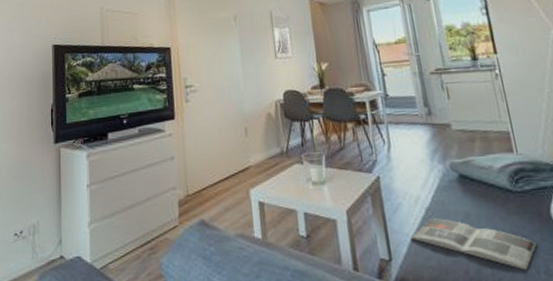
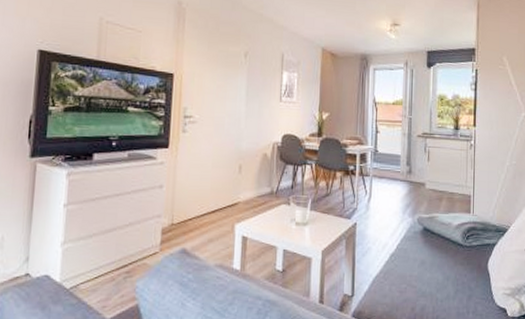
magazine: present [410,218,536,271] -> none [373,263,471,310]

